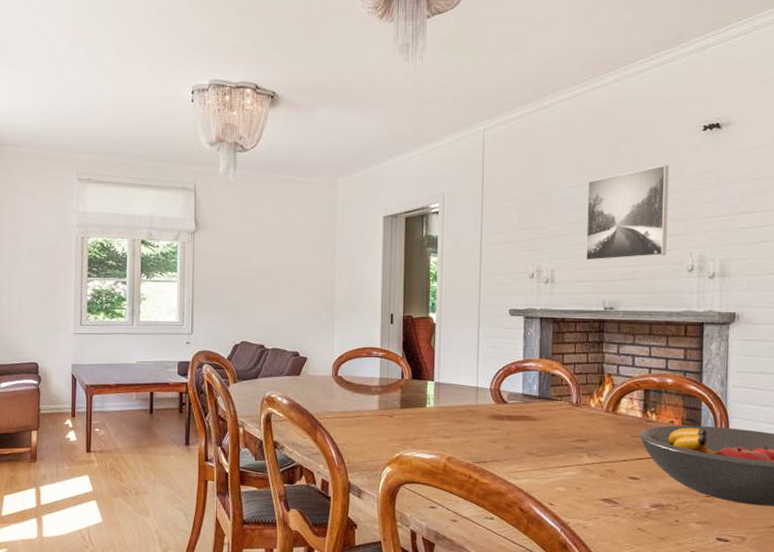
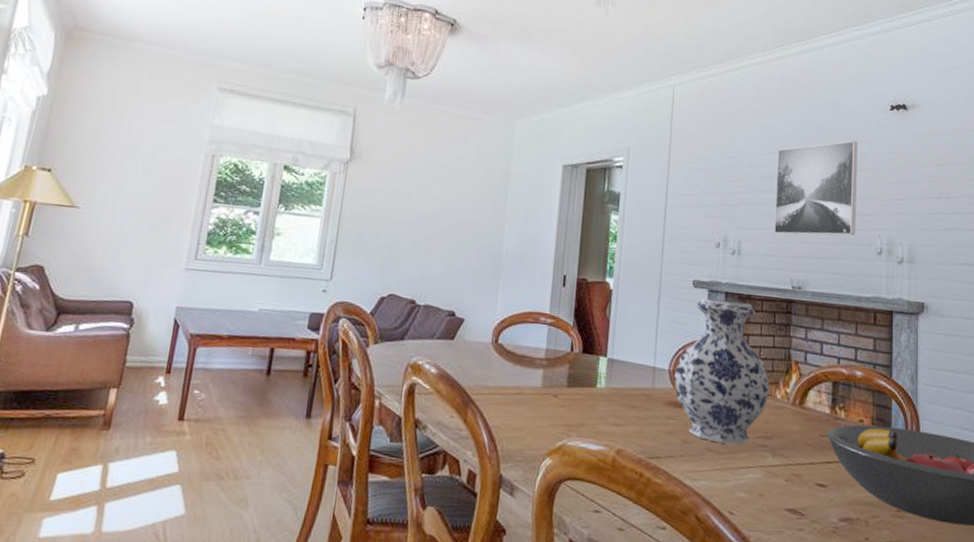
vase: none [495,324,584,448] -> present [674,298,770,445]

